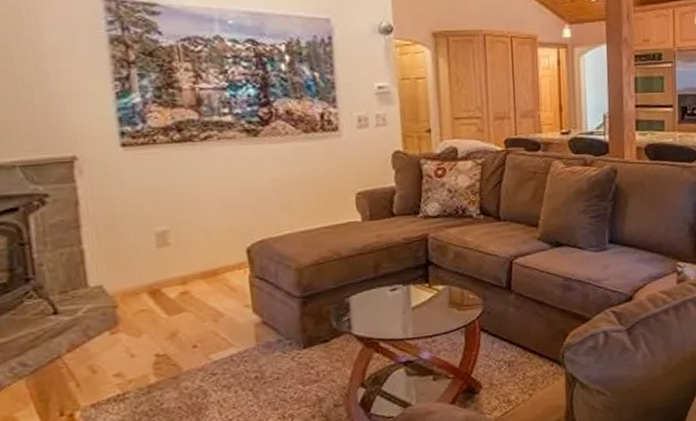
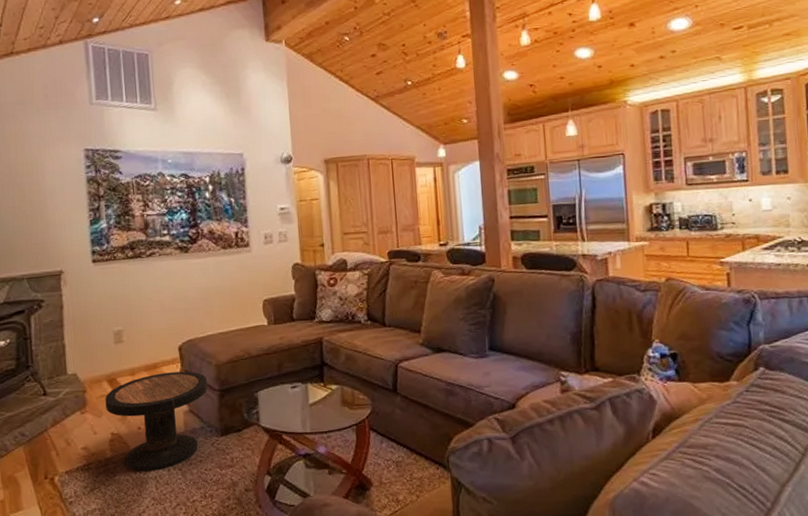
side table: none [145,277,287,397] -> present [105,371,208,472]

